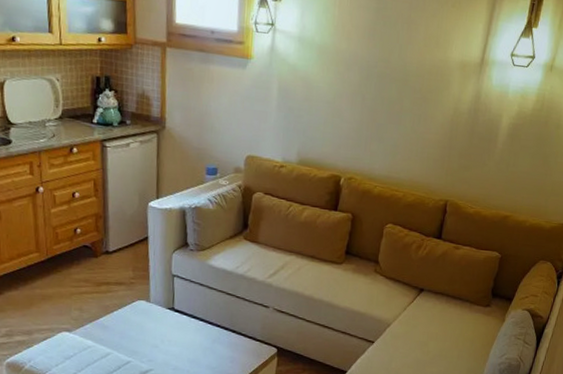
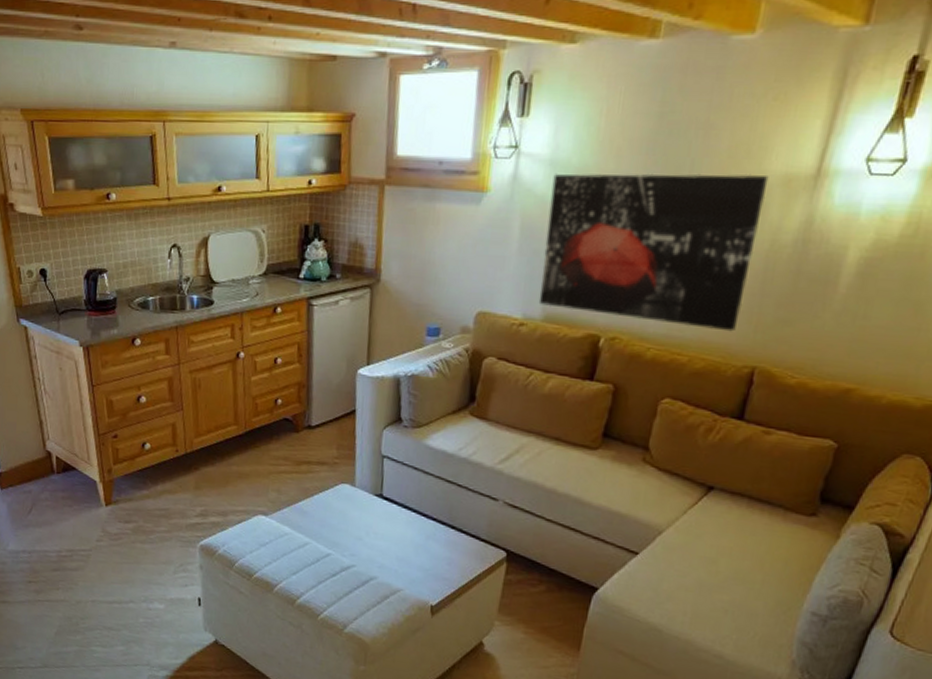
wall art: none [294,49,451,175] -> present [538,173,769,332]

